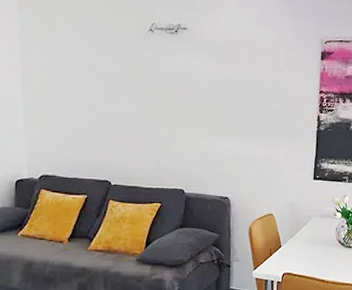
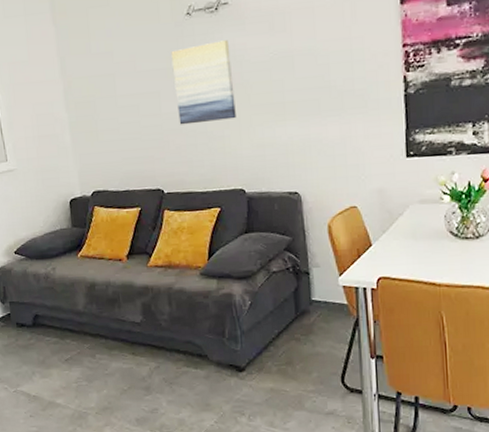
wall art: none [131,59,184,128] -> present [171,40,236,125]

